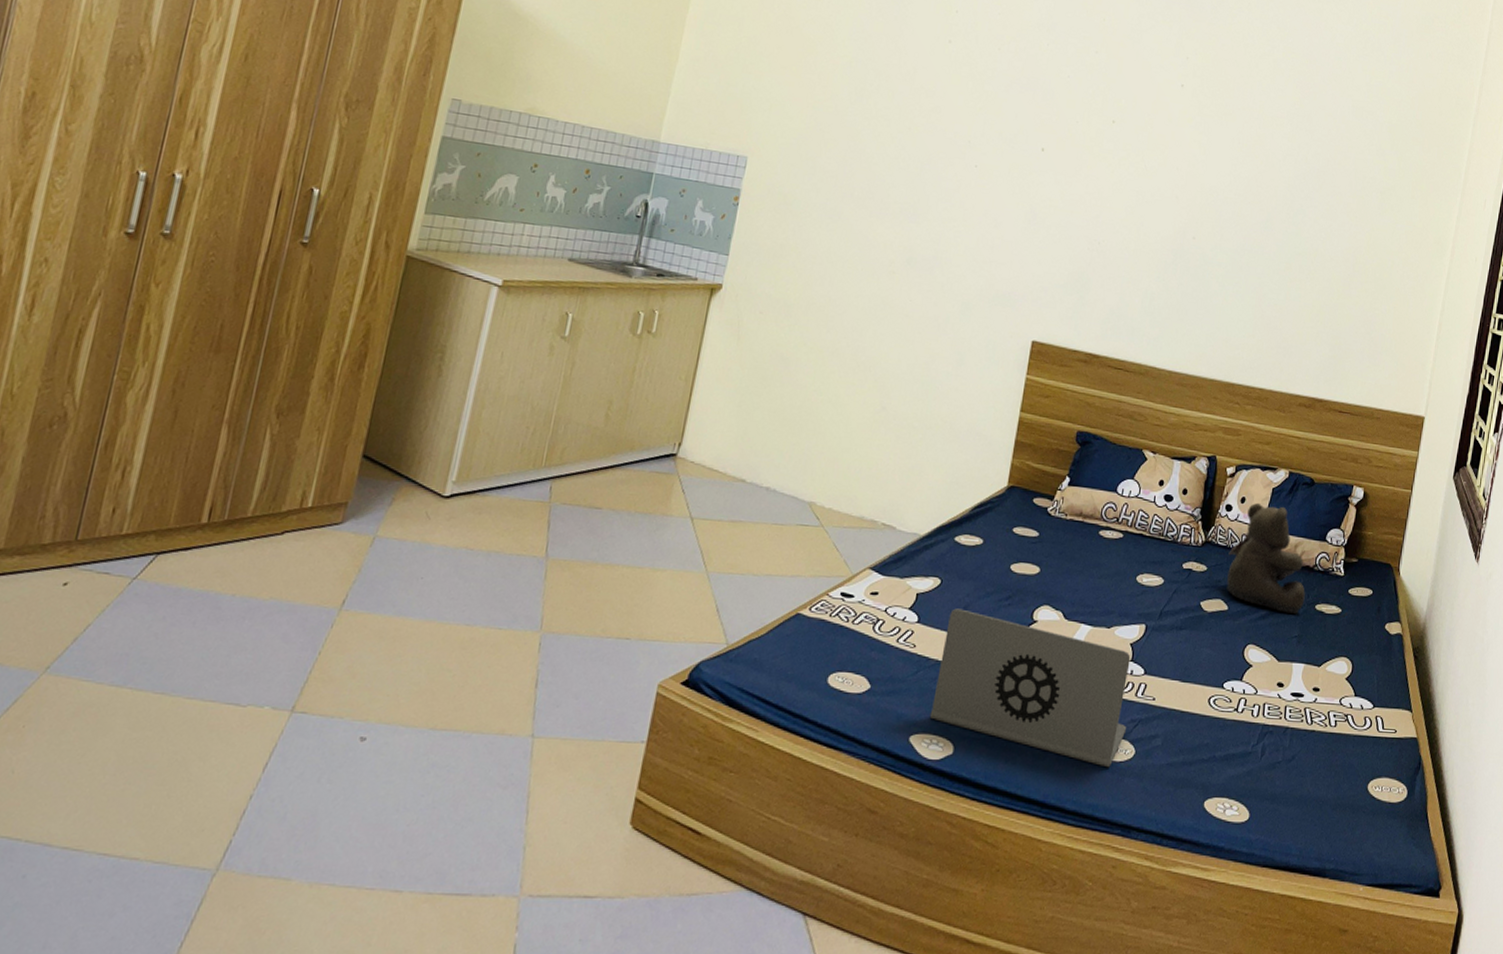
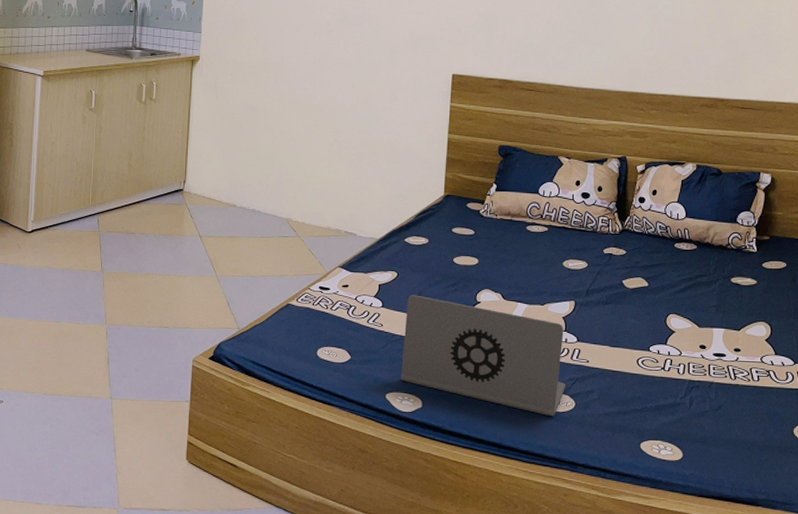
teddy bear: present [1226,502,1305,614] -> none [645,193,720,286]

